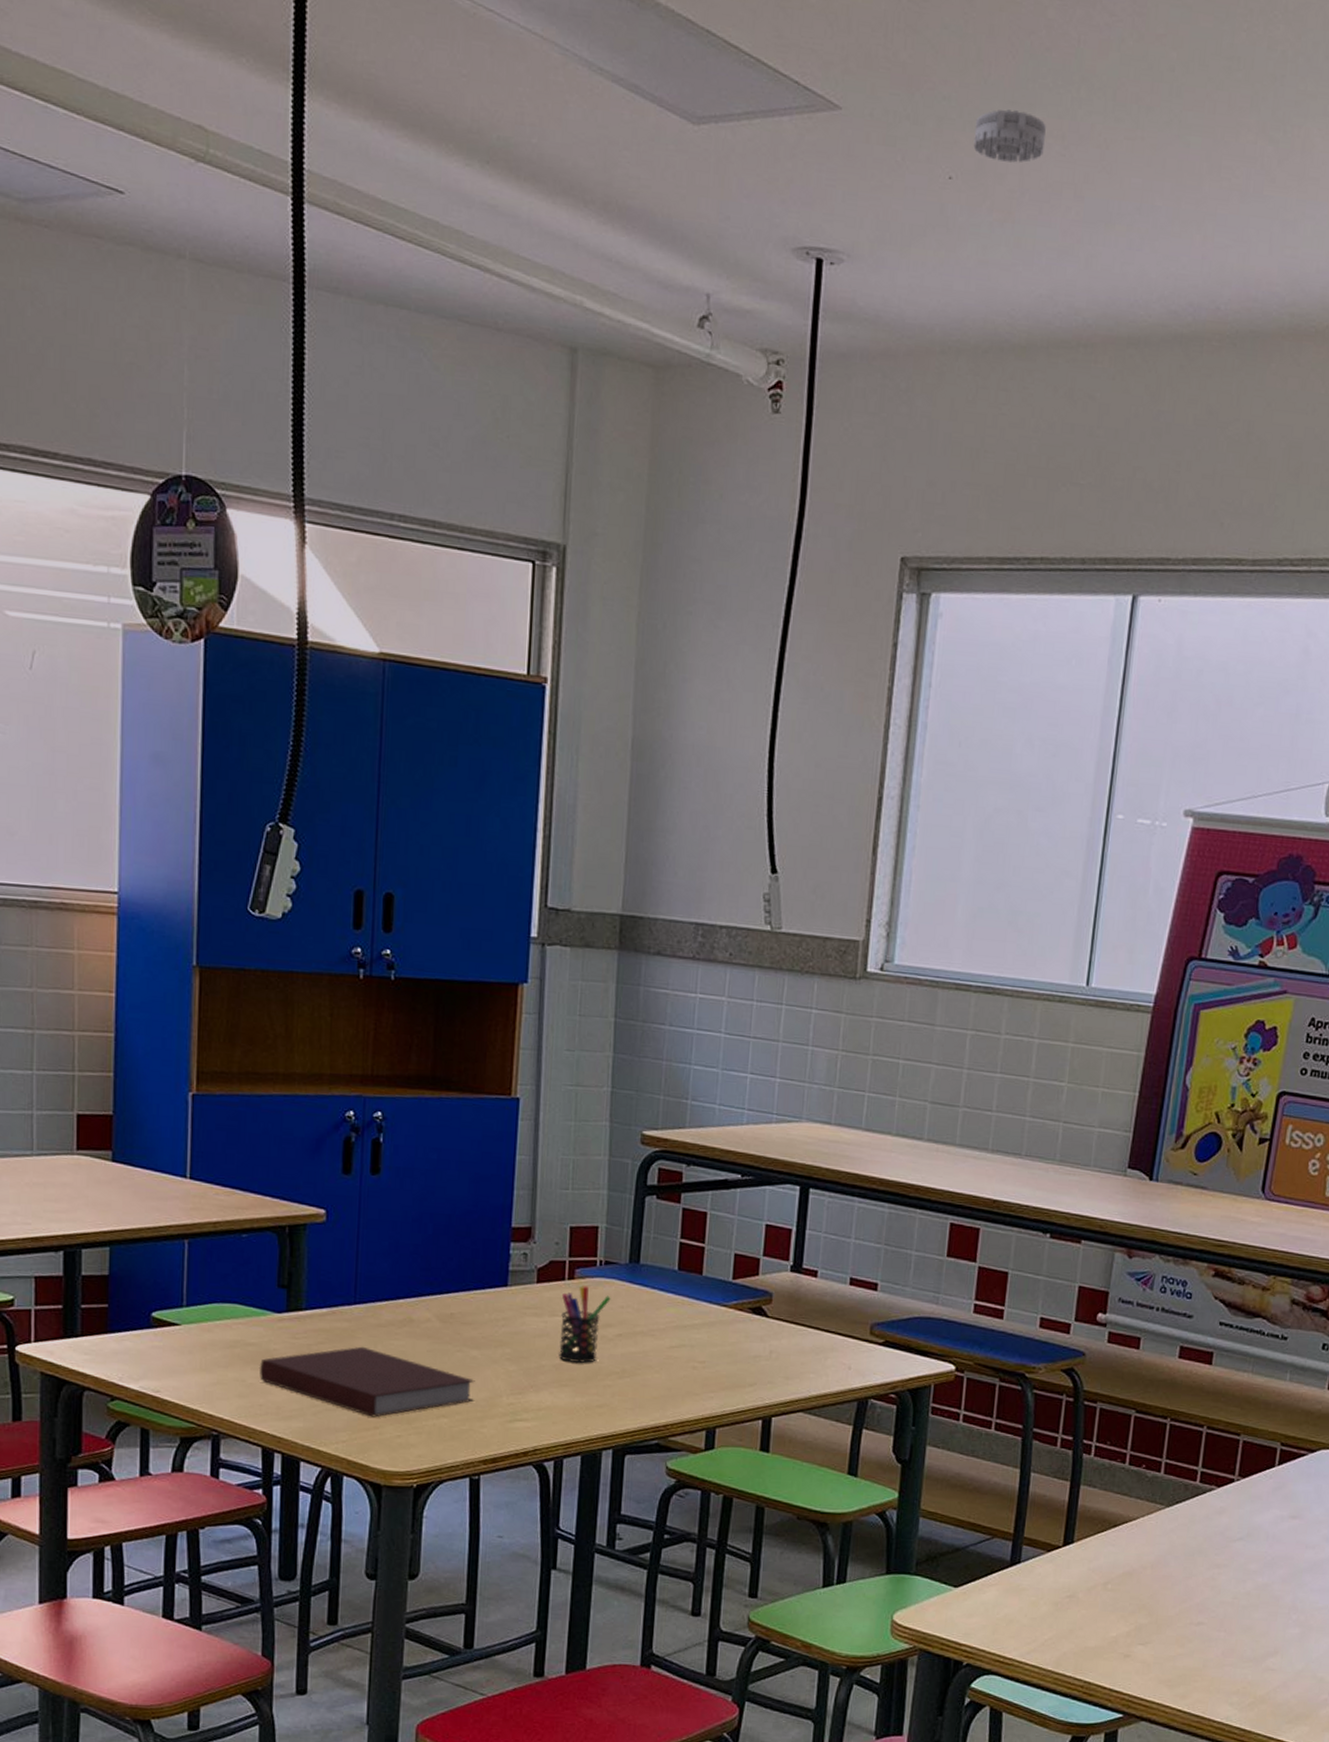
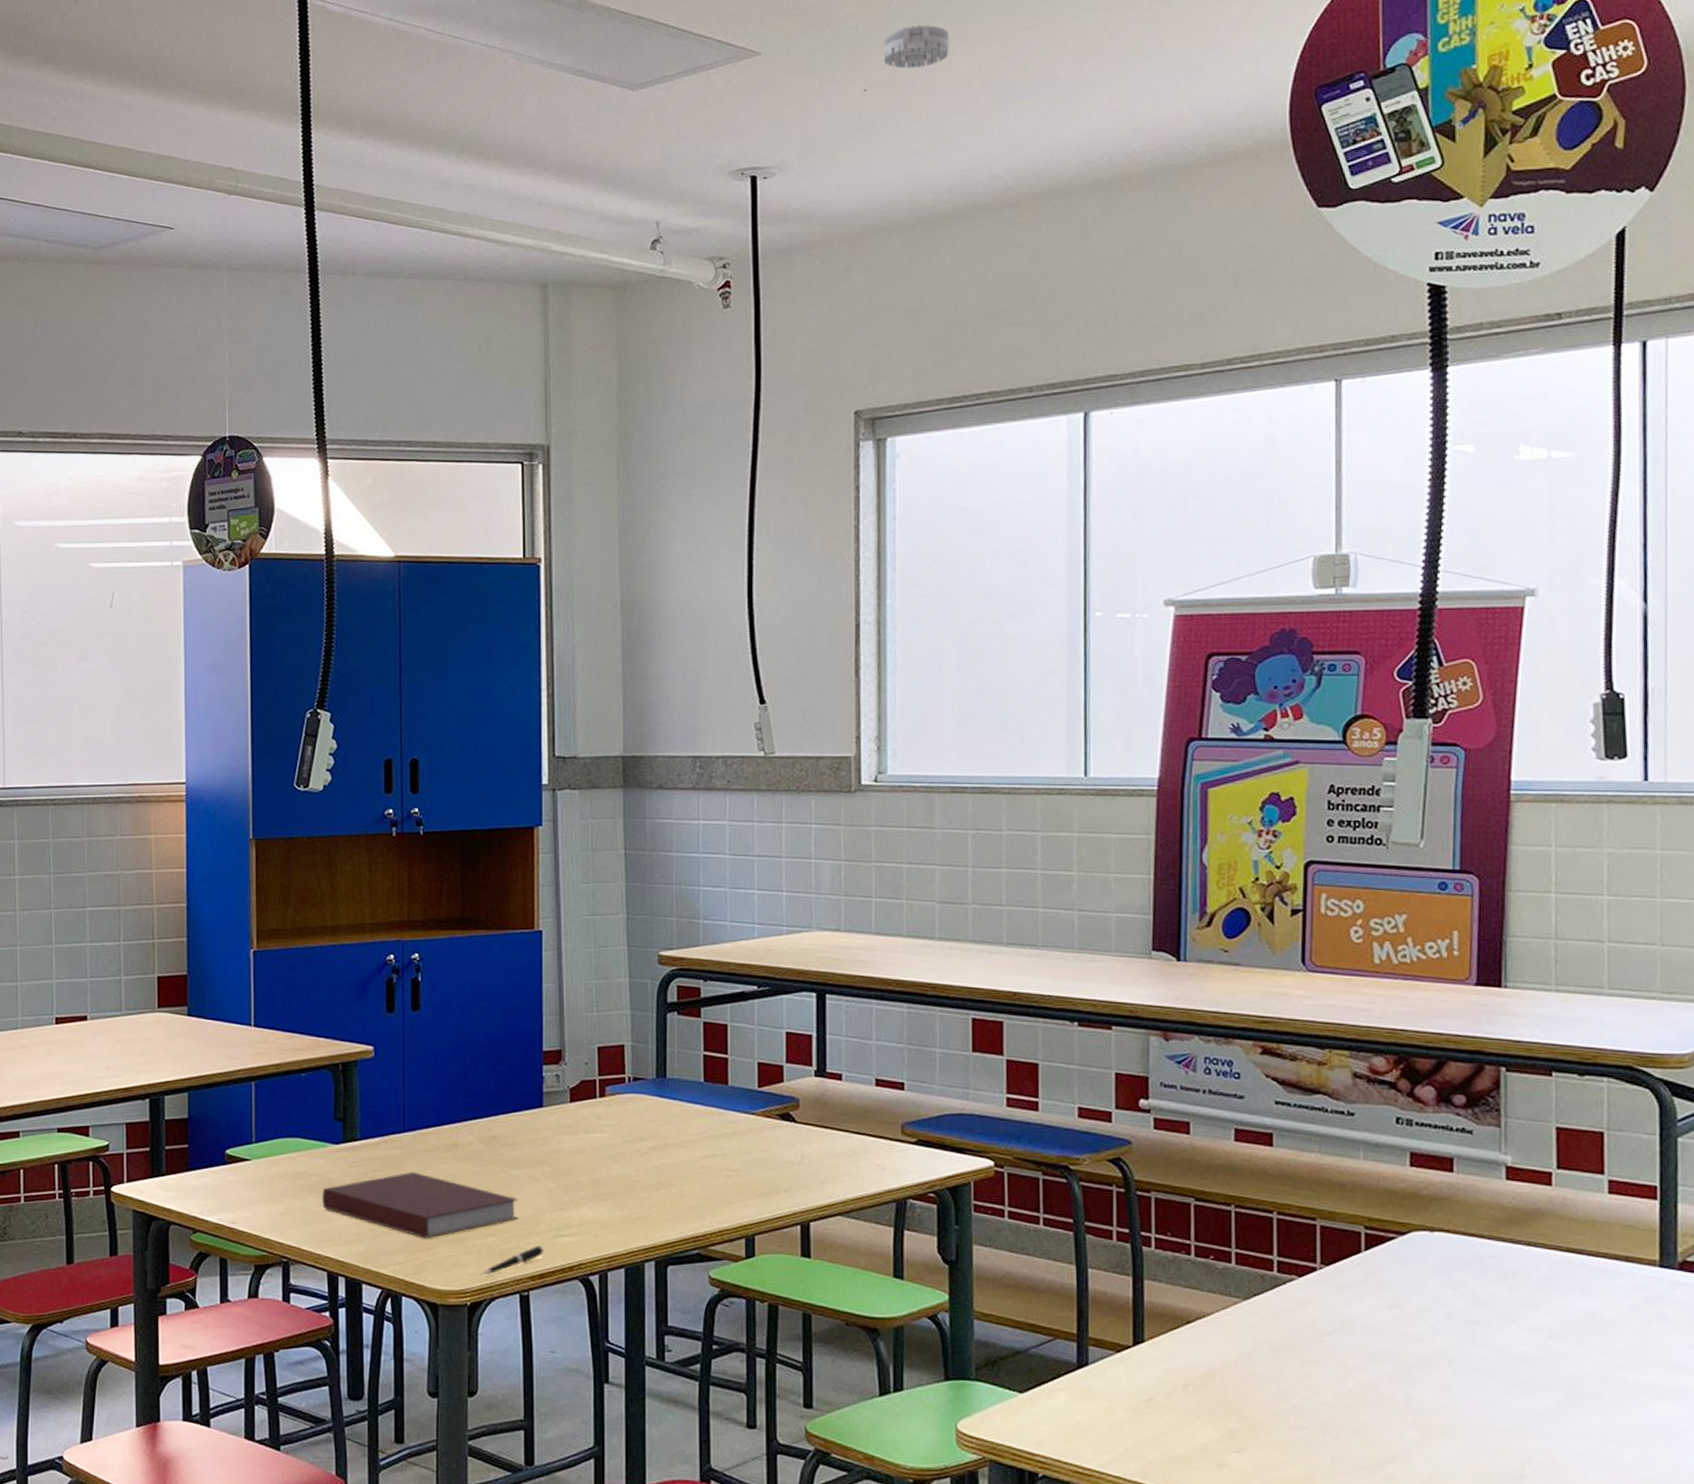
pen: none [429,1429,499,1458] -> present [480,1245,545,1276]
pen holder: present [559,1286,611,1364] -> none [594,1102,642,1178]

